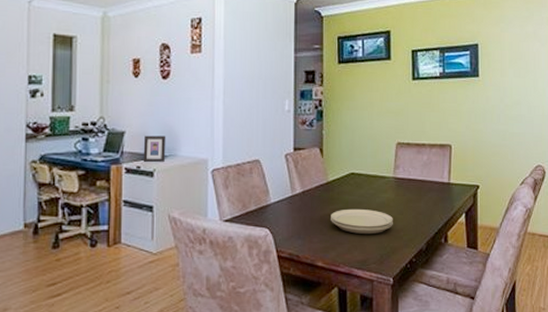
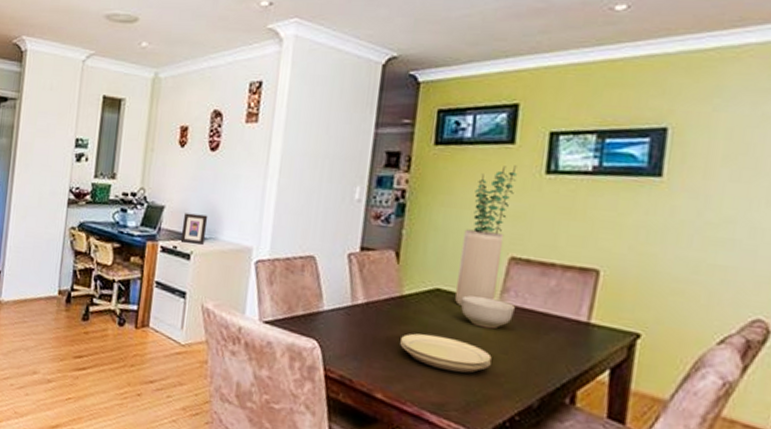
vase: none [365,75,395,183] -> present [455,165,518,306]
bowl: none [368,174,405,198] -> present [460,295,516,330]

